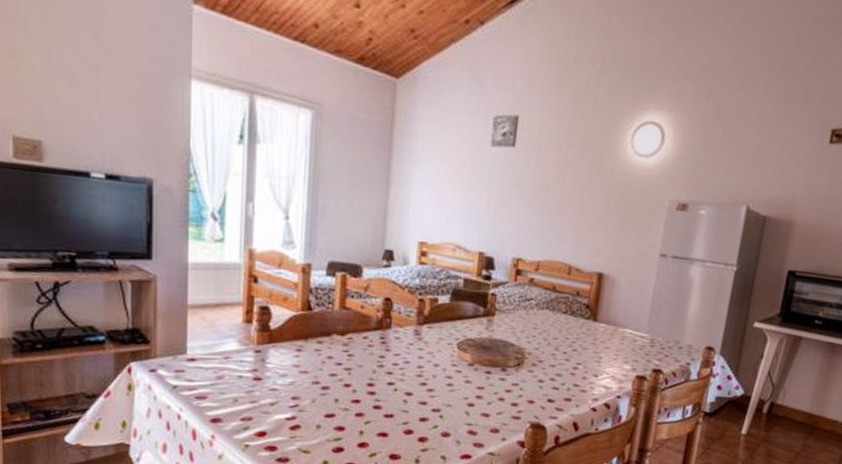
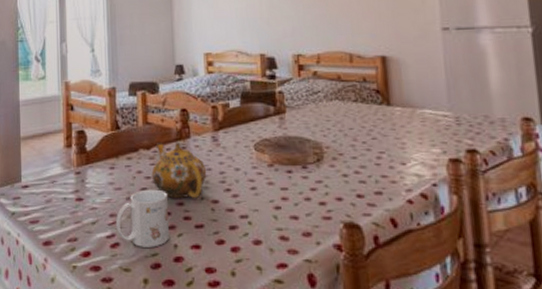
mug: none [297,375,358,432] -> present [115,189,169,247]
teapot: none [343,330,404,389] -> present [151,143,207,198]

